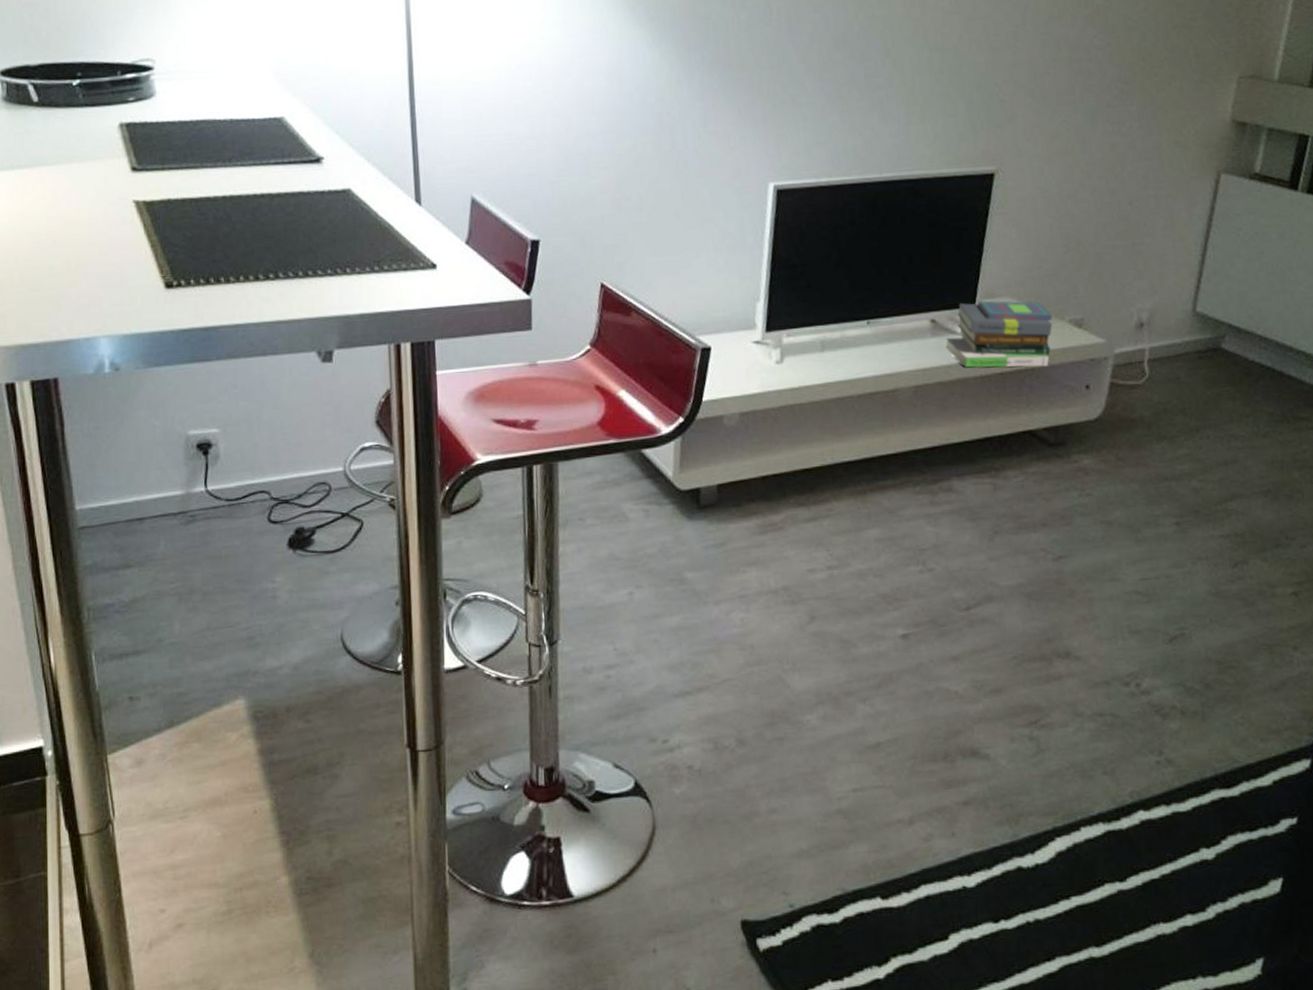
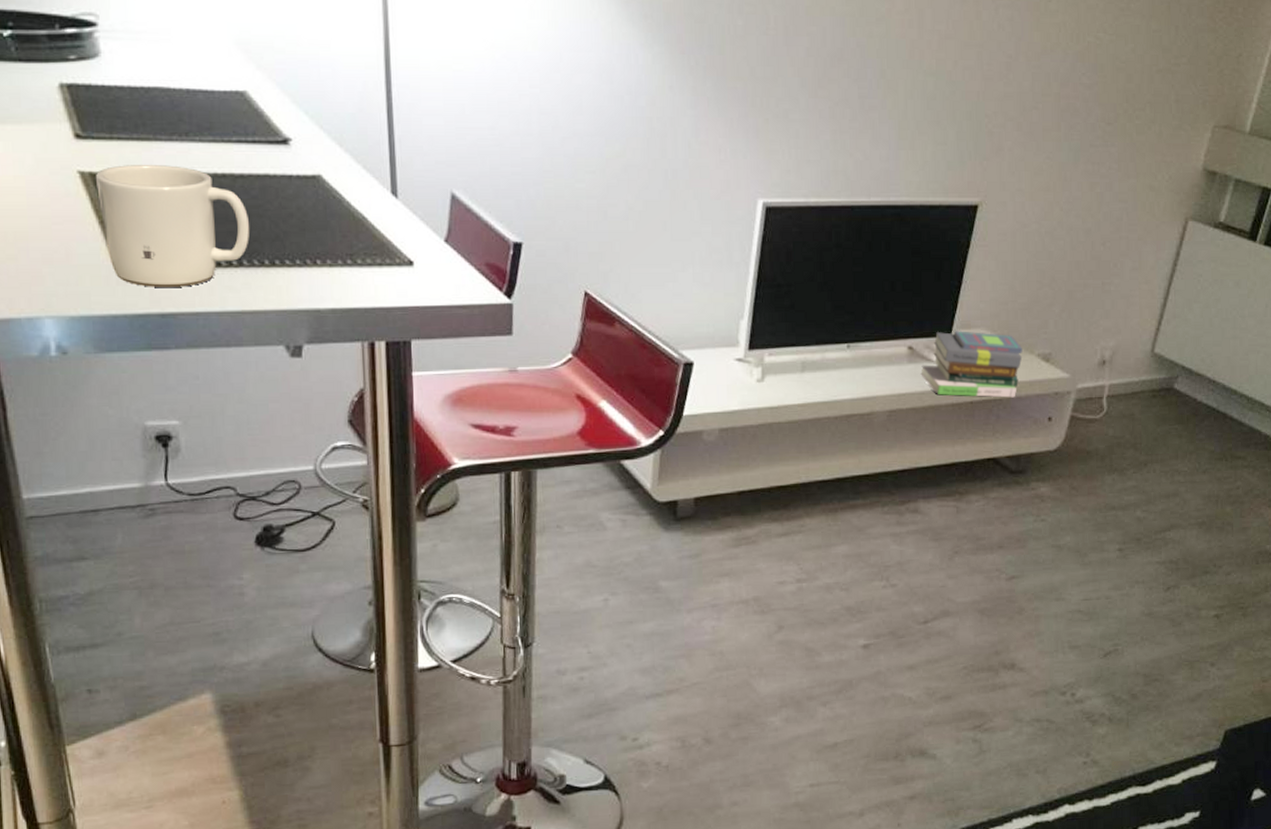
mug: none [149,189,286,303] -> present [96,165,250,287]

